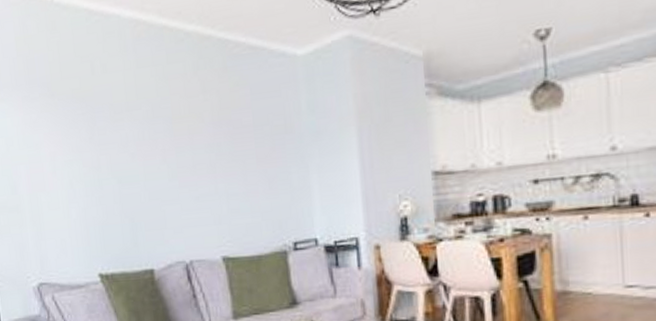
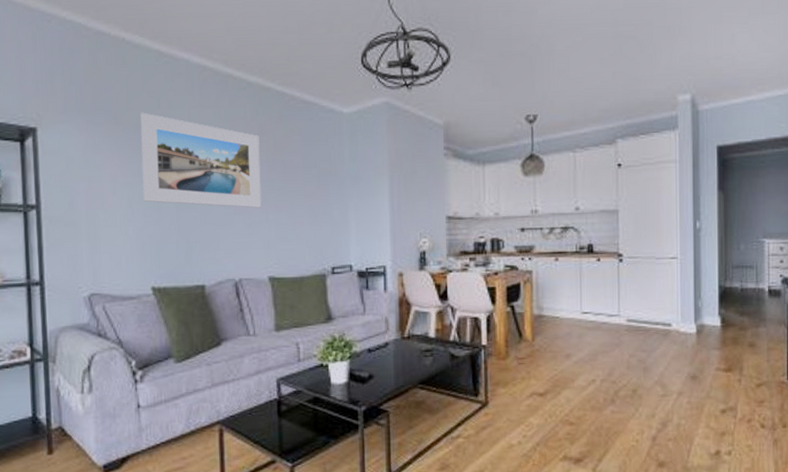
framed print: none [75,80,209,180] -> present [140,112,262,208]

